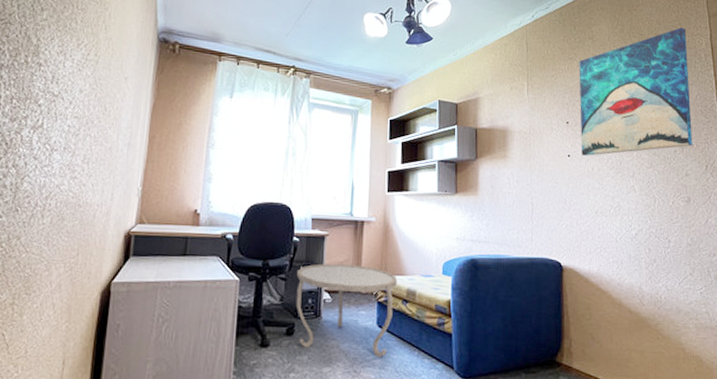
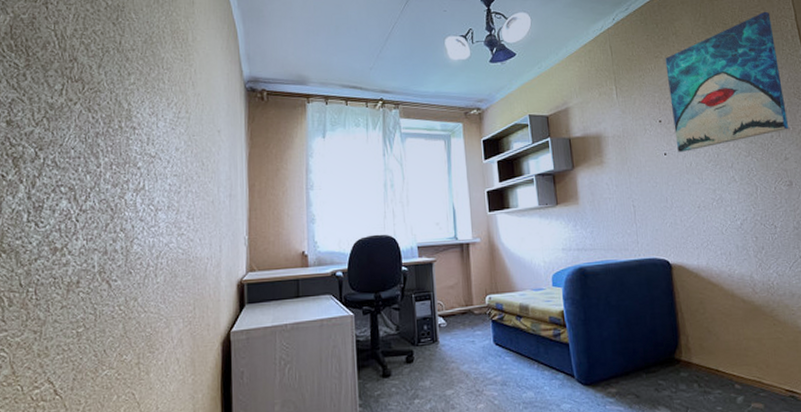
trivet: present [295,263,397,358] -> none [409,287,509,375]

